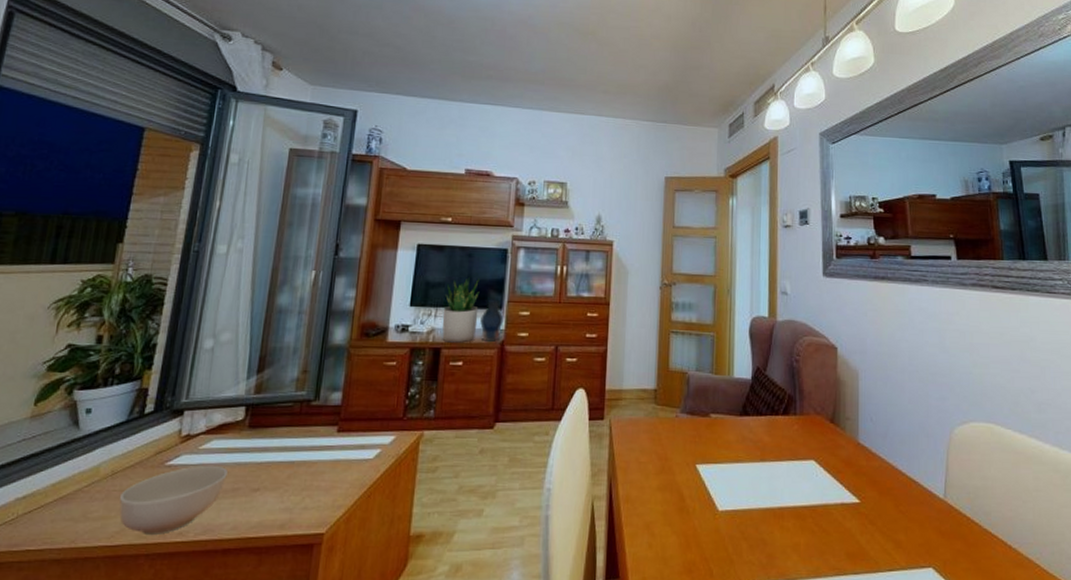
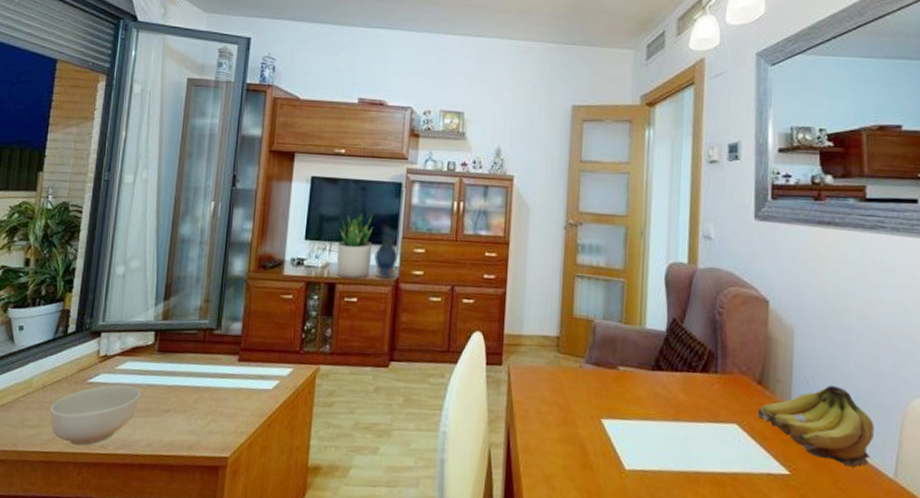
fruit: none [830,420,926,491] -> present [757,385,874,467]

